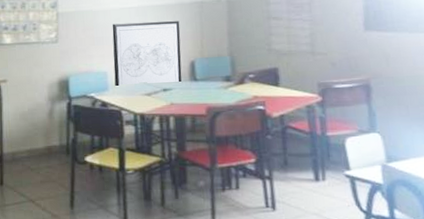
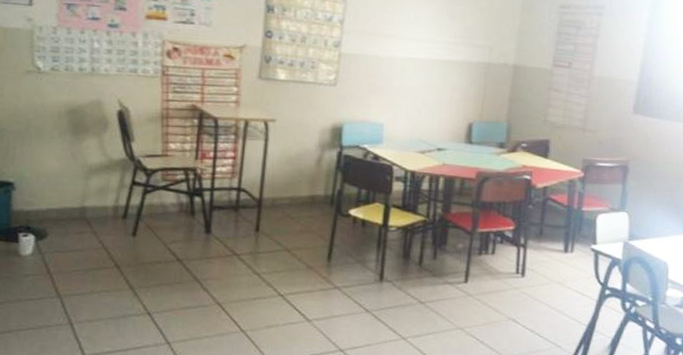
wall art: present [112,21,182,86] -> none [390,74,464,143]

